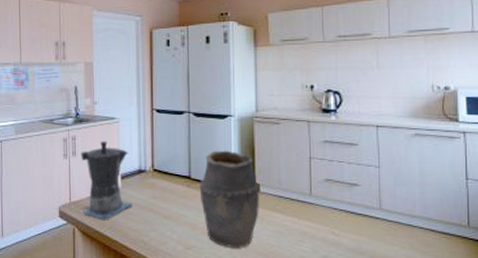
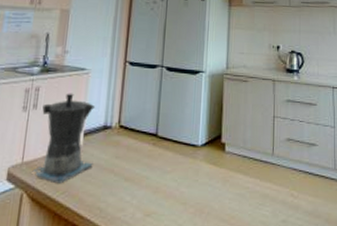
vase: present [199,150,260,248] -> none [165,106,226,214]

